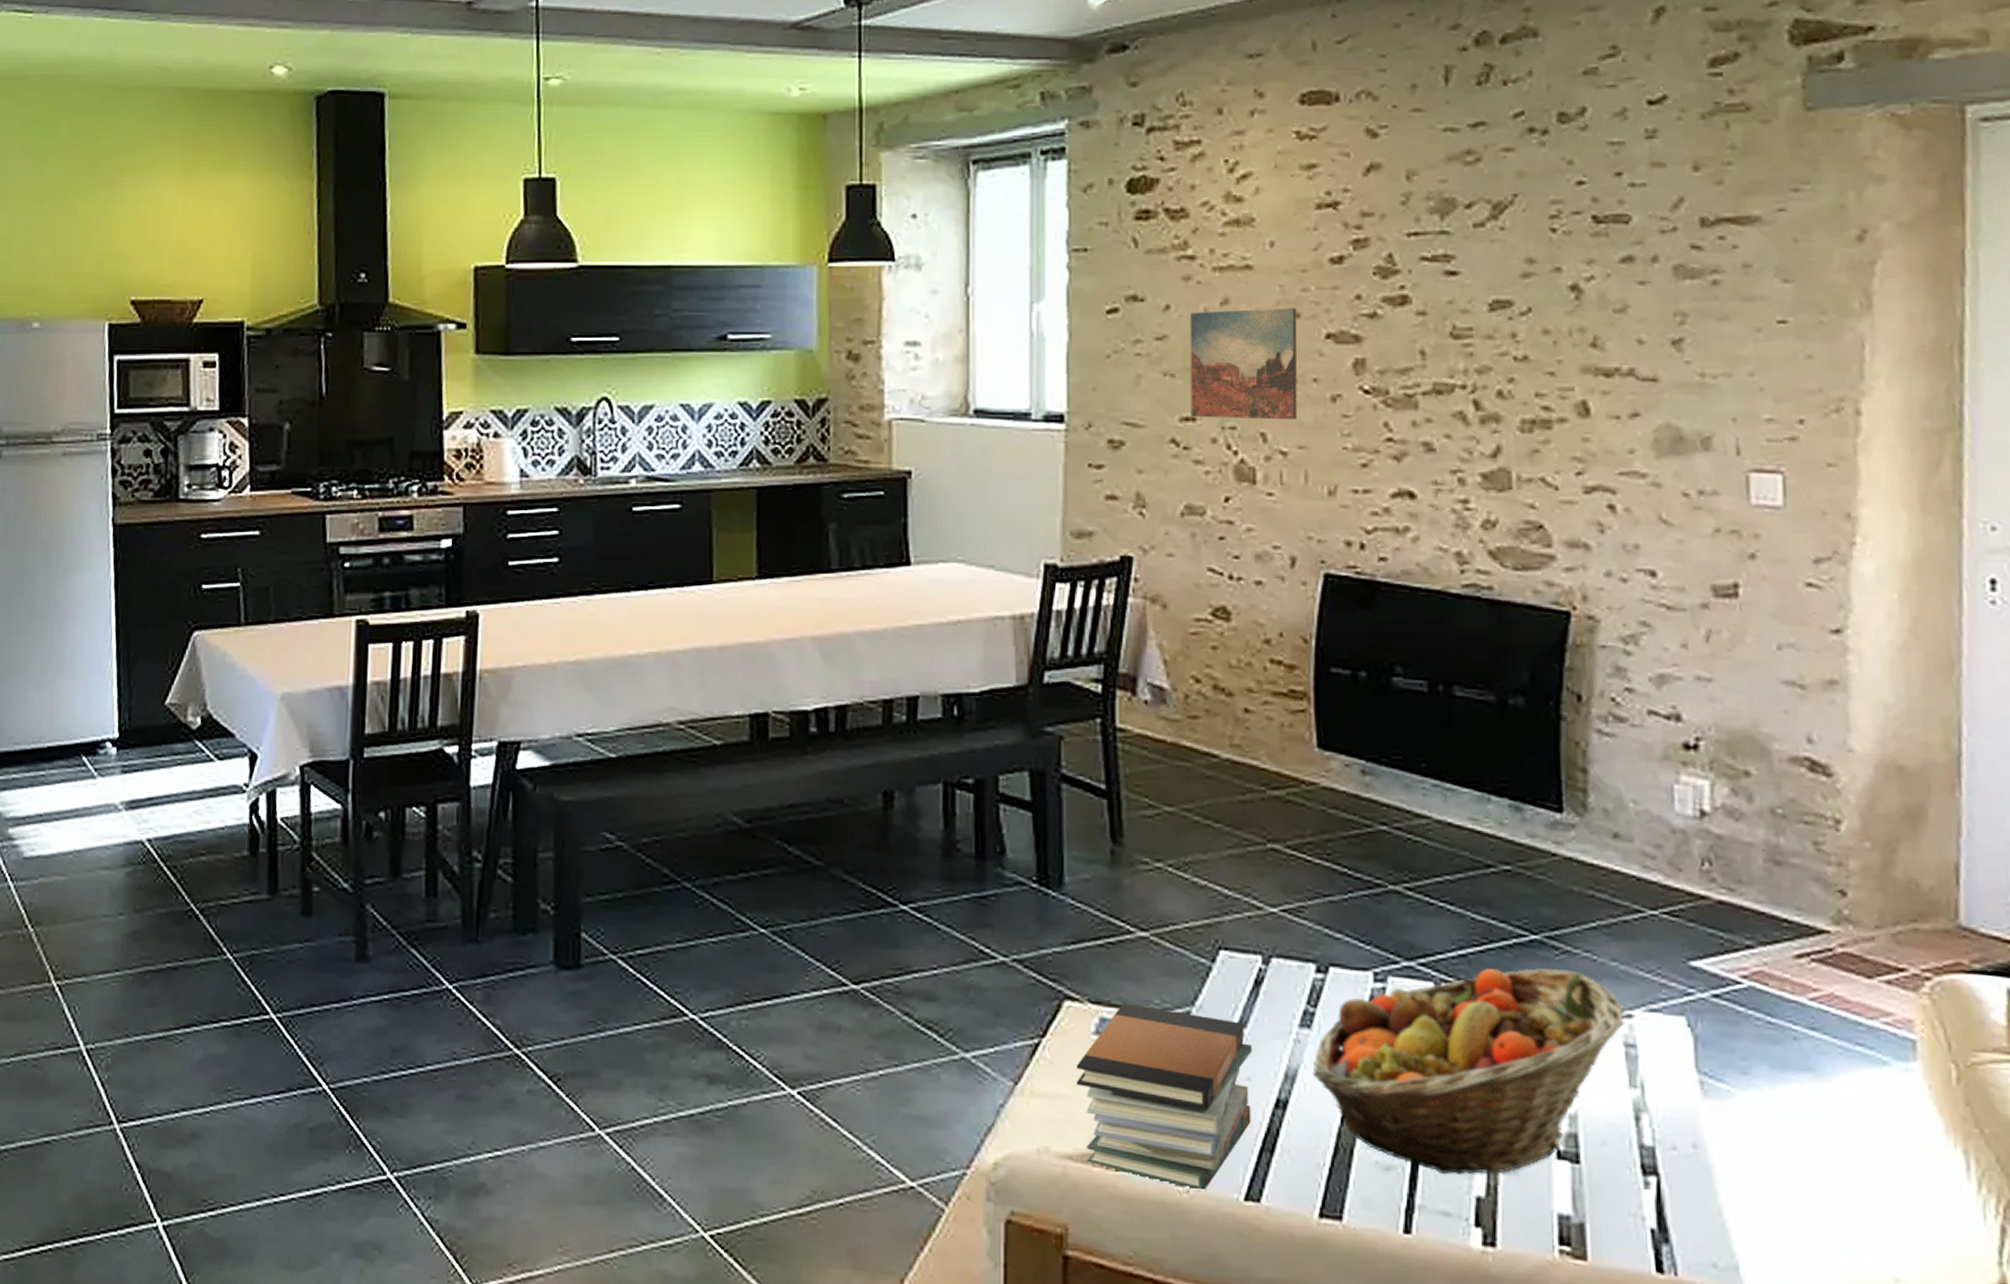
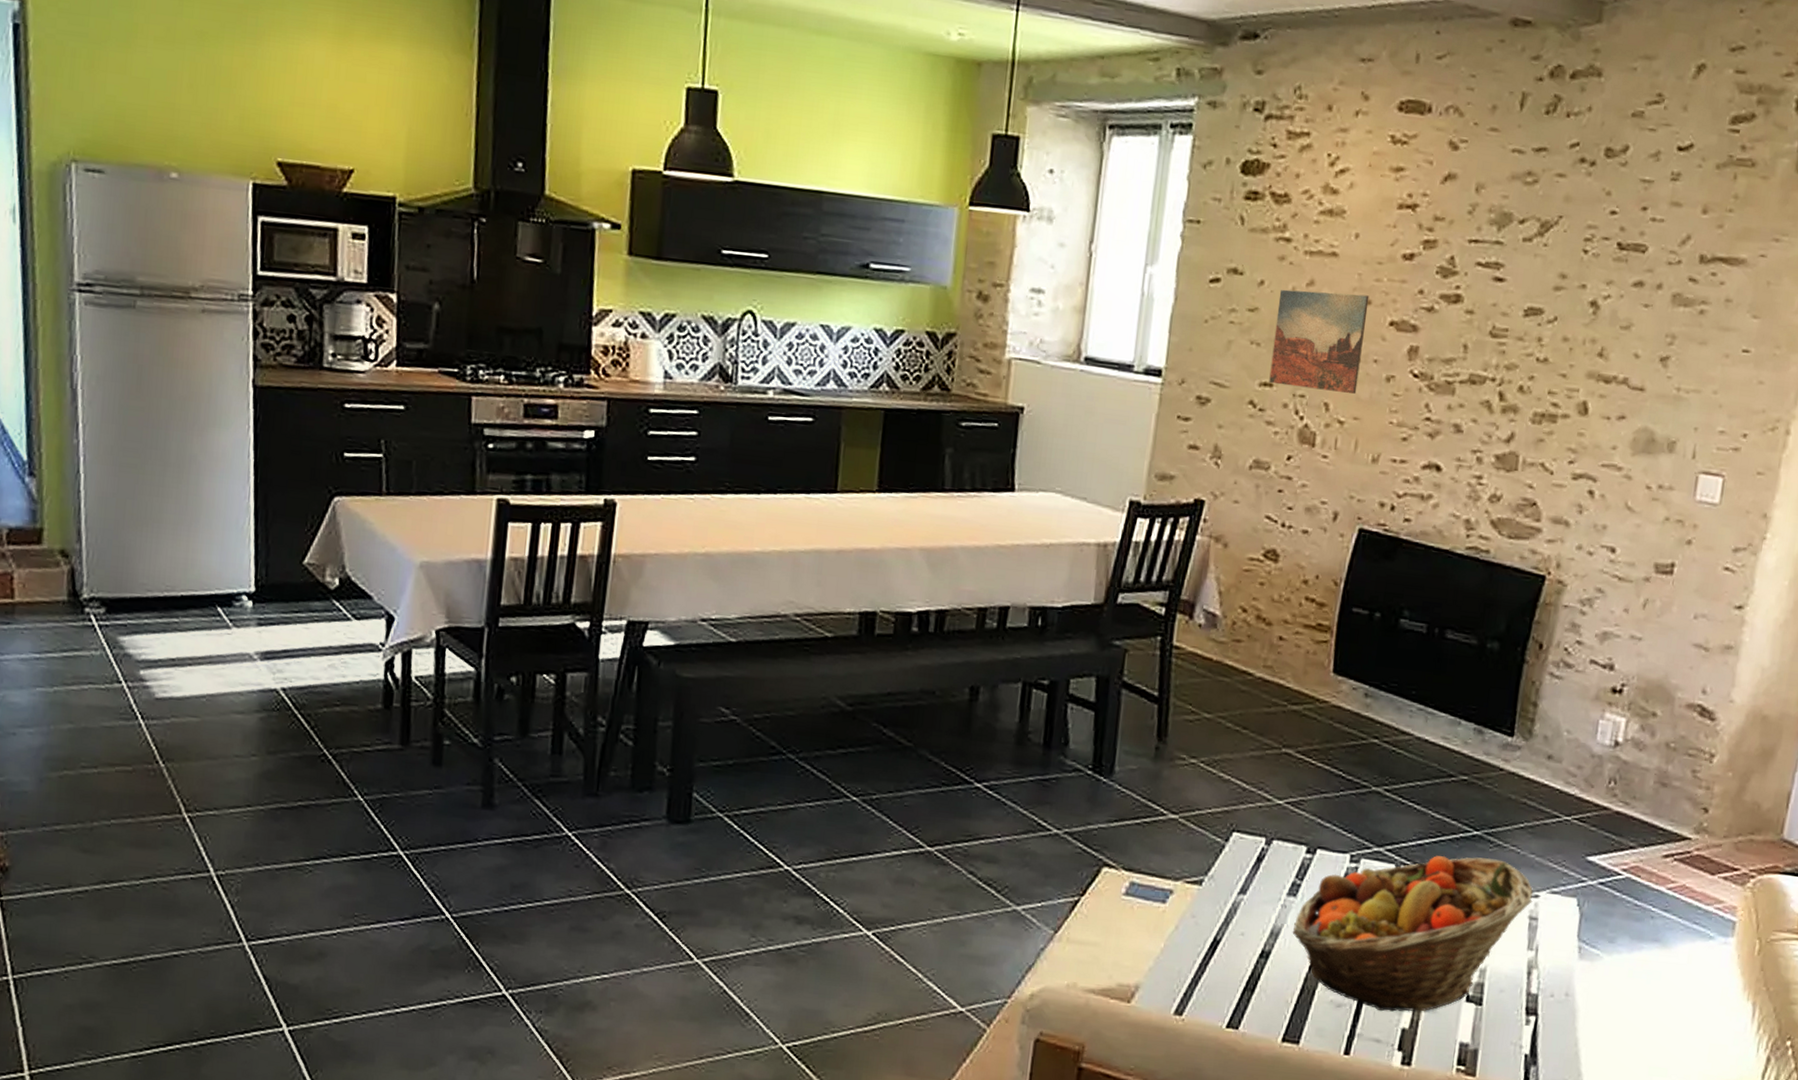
book stack: present [1075,1003,1252,1192] -> none [1104,871,1248,1021]

